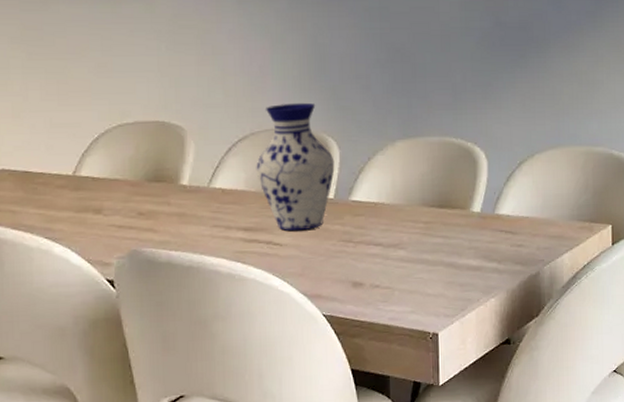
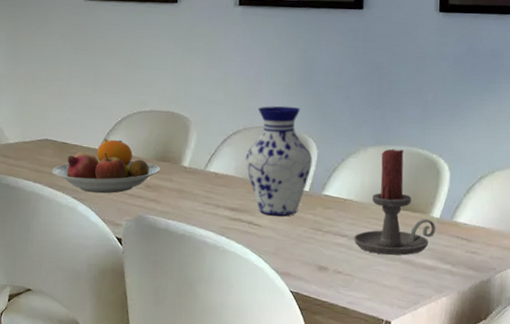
fruit bowl: none [14,161,154,230] -> present [51,139,160,194]
candle holder: none [390,140,478,261] -> present [354,149,436,256]

